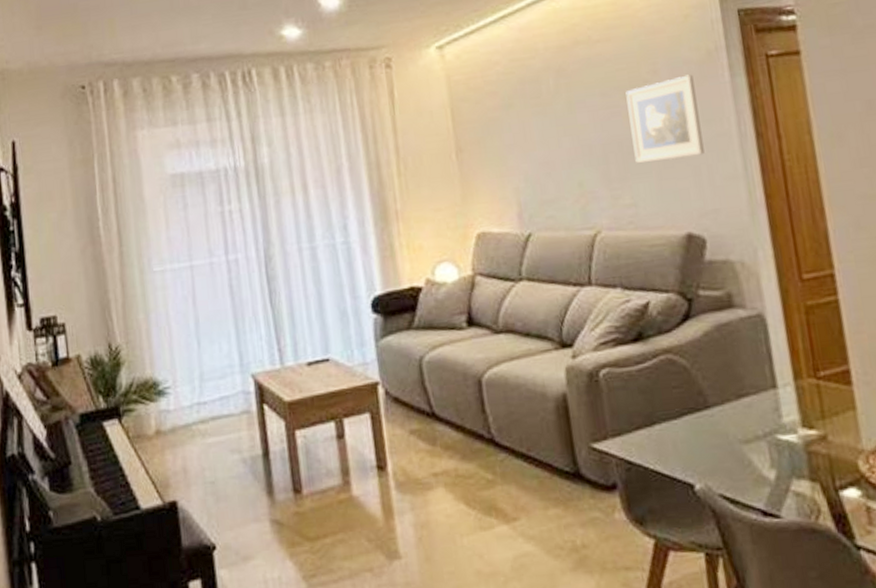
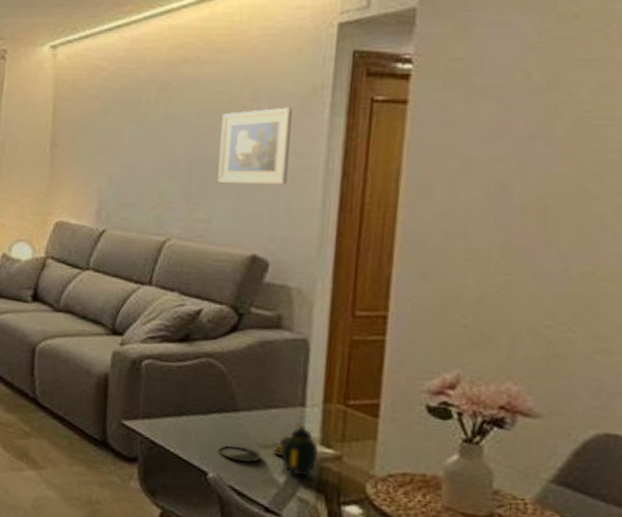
teapot: none [699,409,805,468] -> present [218,425,320,477]

